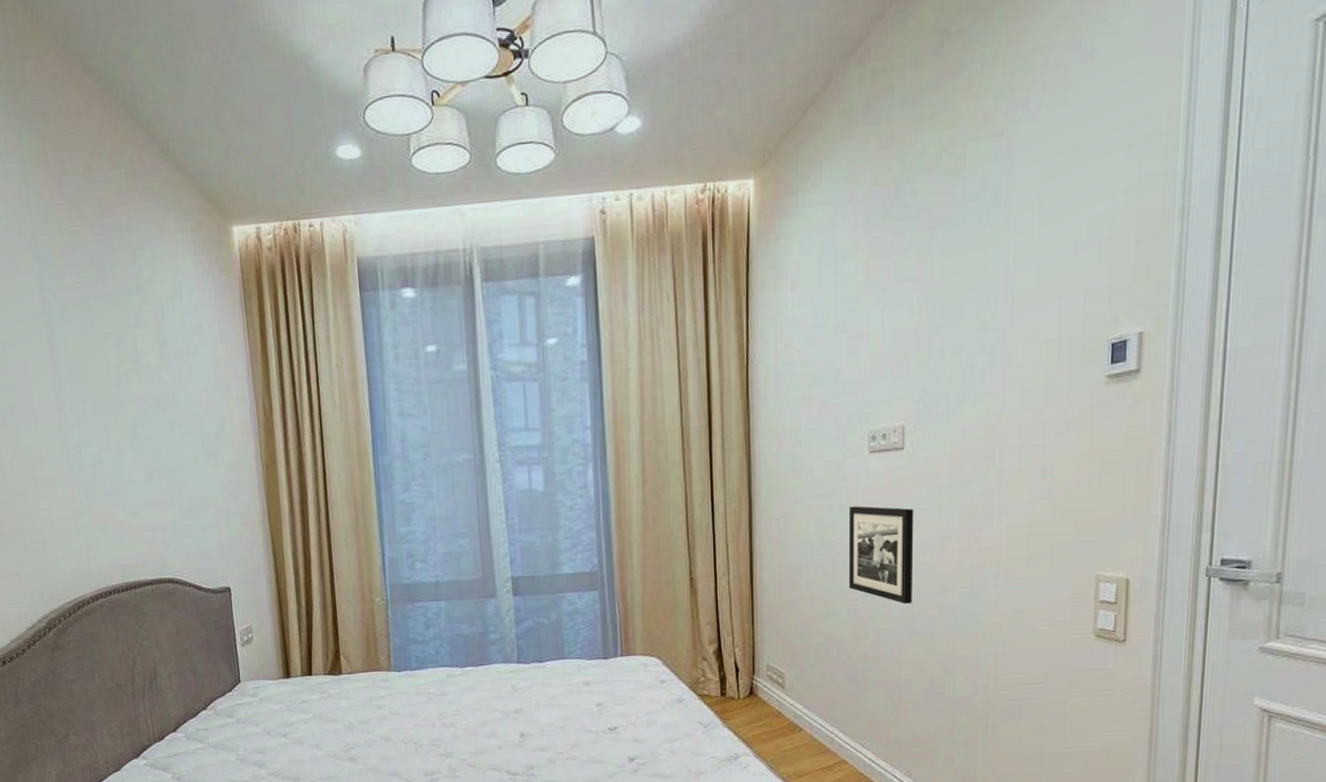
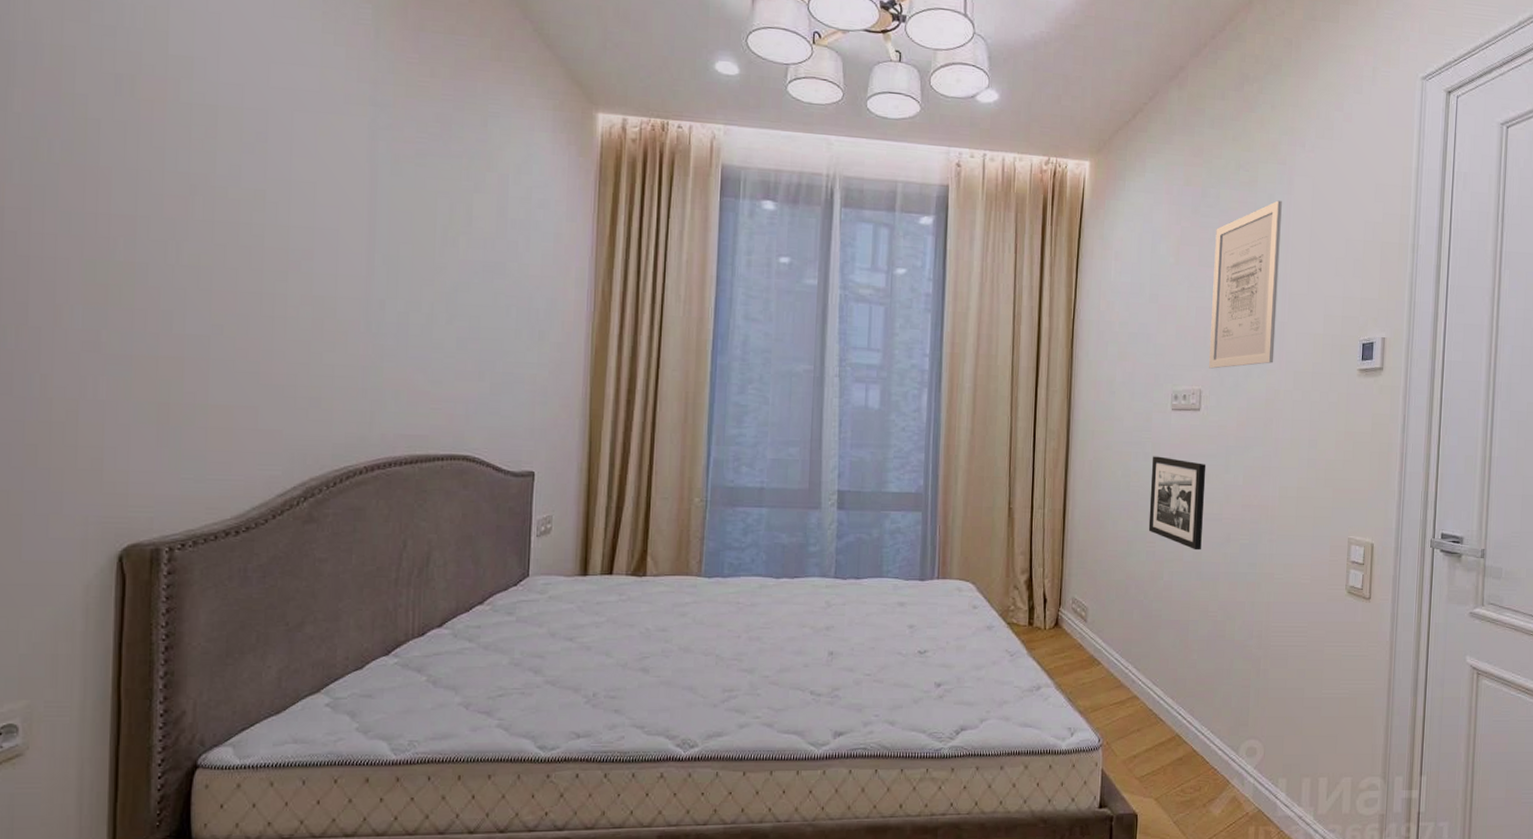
wall art: none [913,183,1000,400] -> present [1209,200,1282,369]

